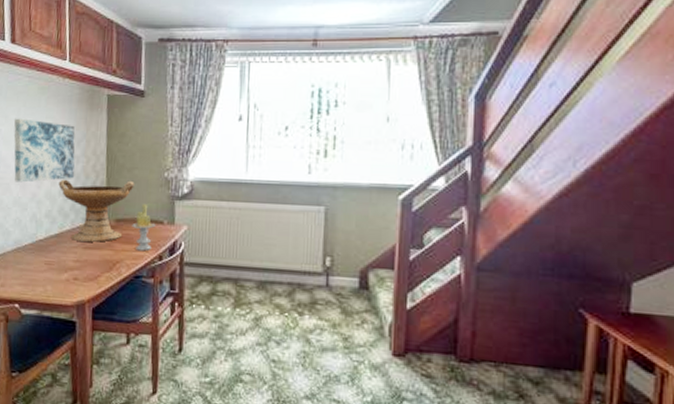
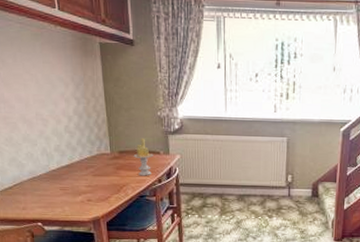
wall art: present [13,118,75,183] -> none [11,62,78,122]
decorative bowl: present [58,179,135,242] -> none [63,118,132,170]

